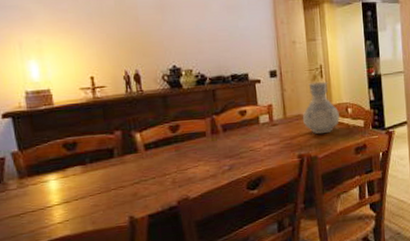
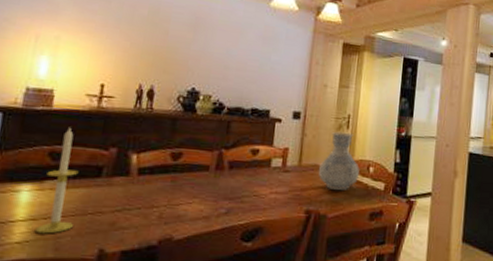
candle: none [66,120,102,213] -> present [34,127,79,234]

